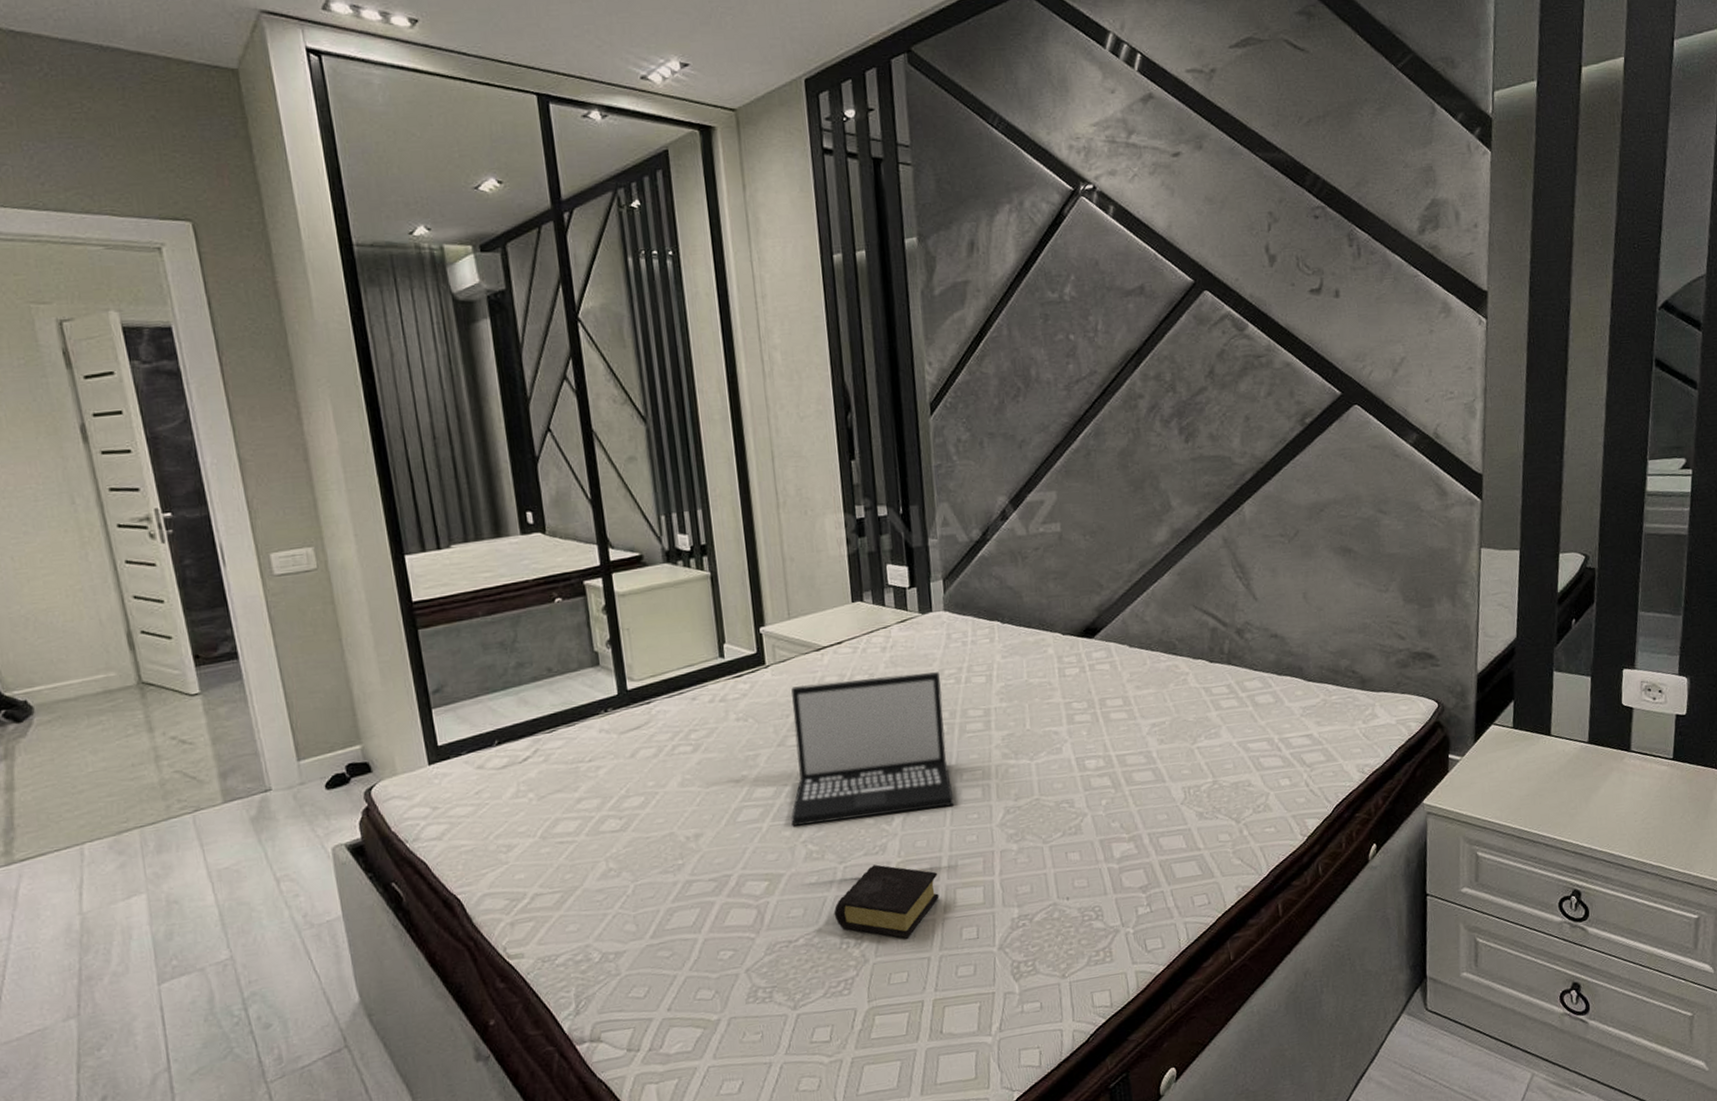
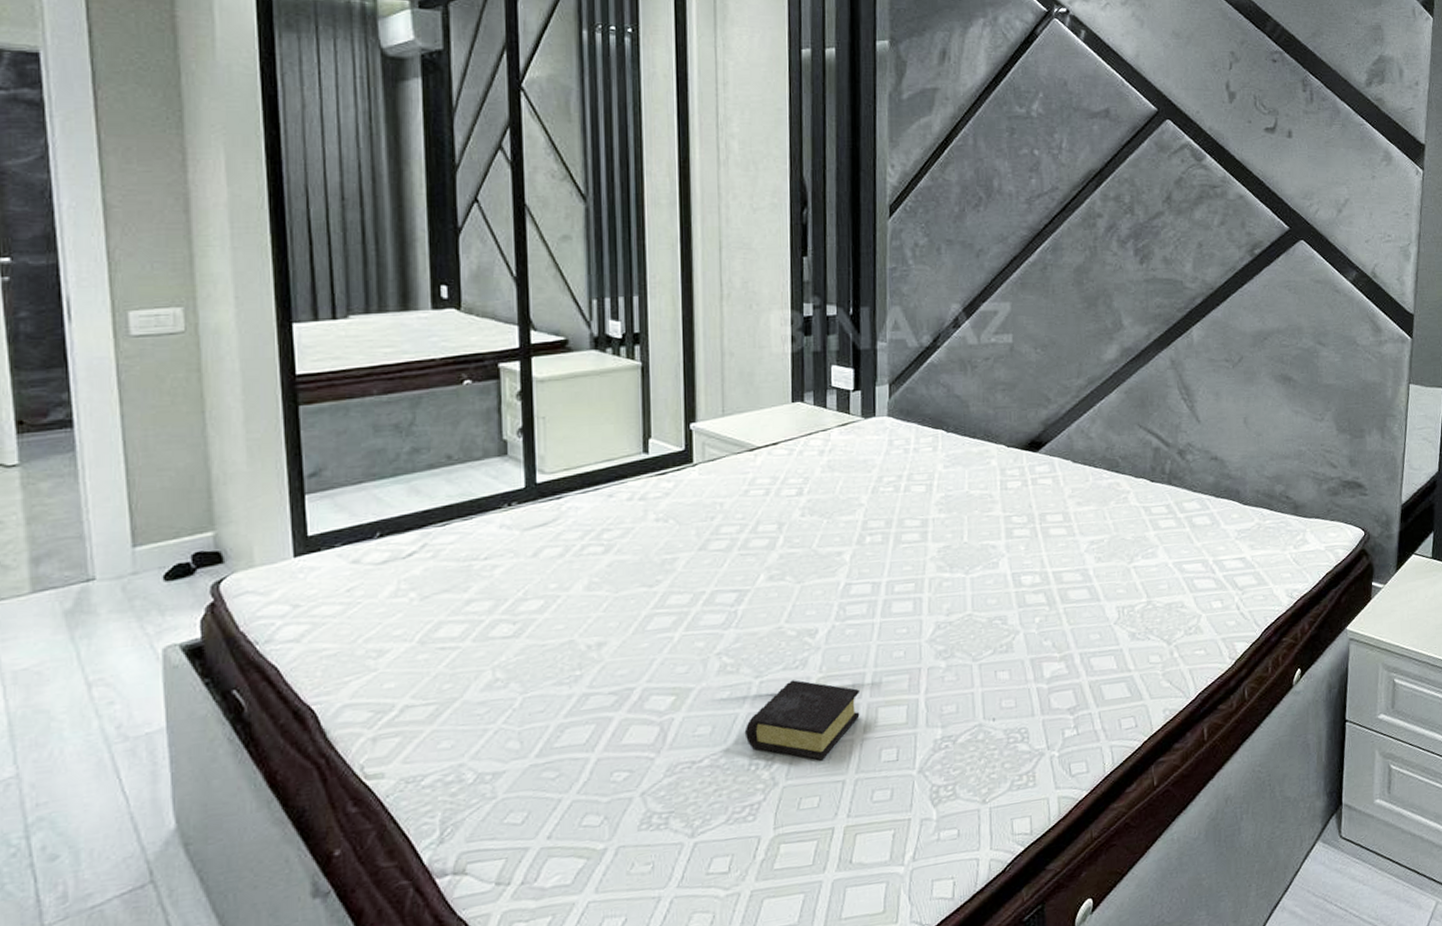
laptop computer: present [791,672,955,827] -> none [706,479,884,638]

